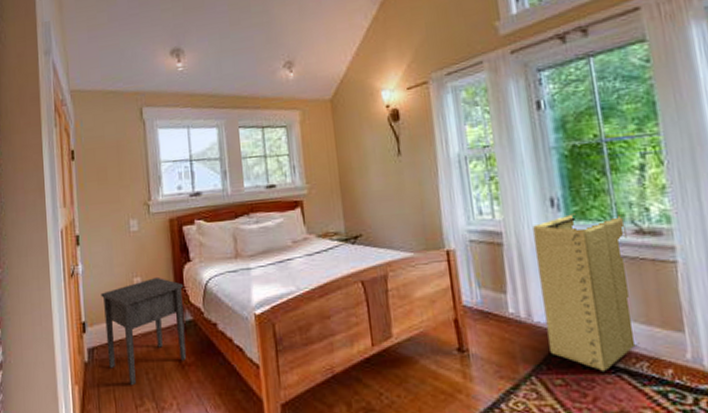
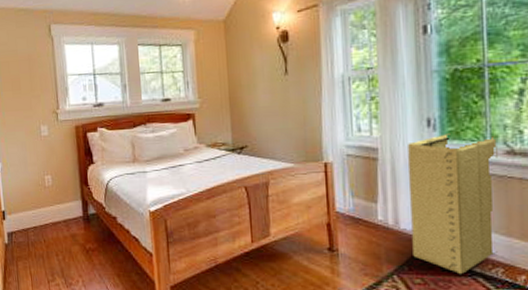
nightstand: present [101,276,187,386] -> none [17,175,91,265]

